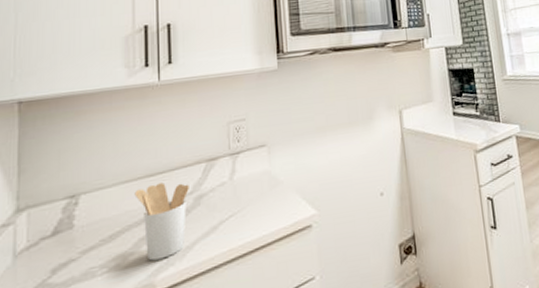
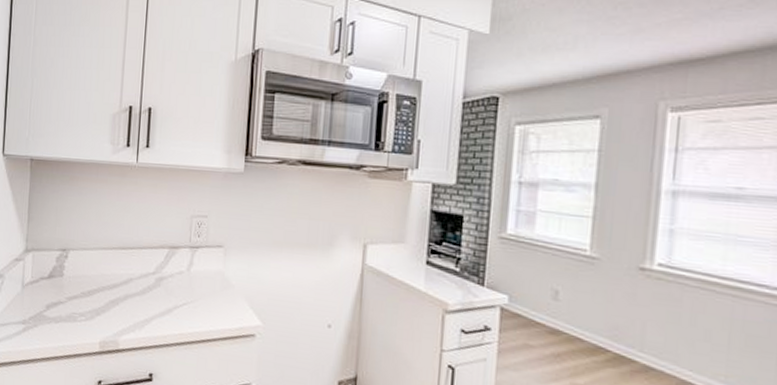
utensil holder: present [134,182,189,261] -> none [109,257,153,324]

